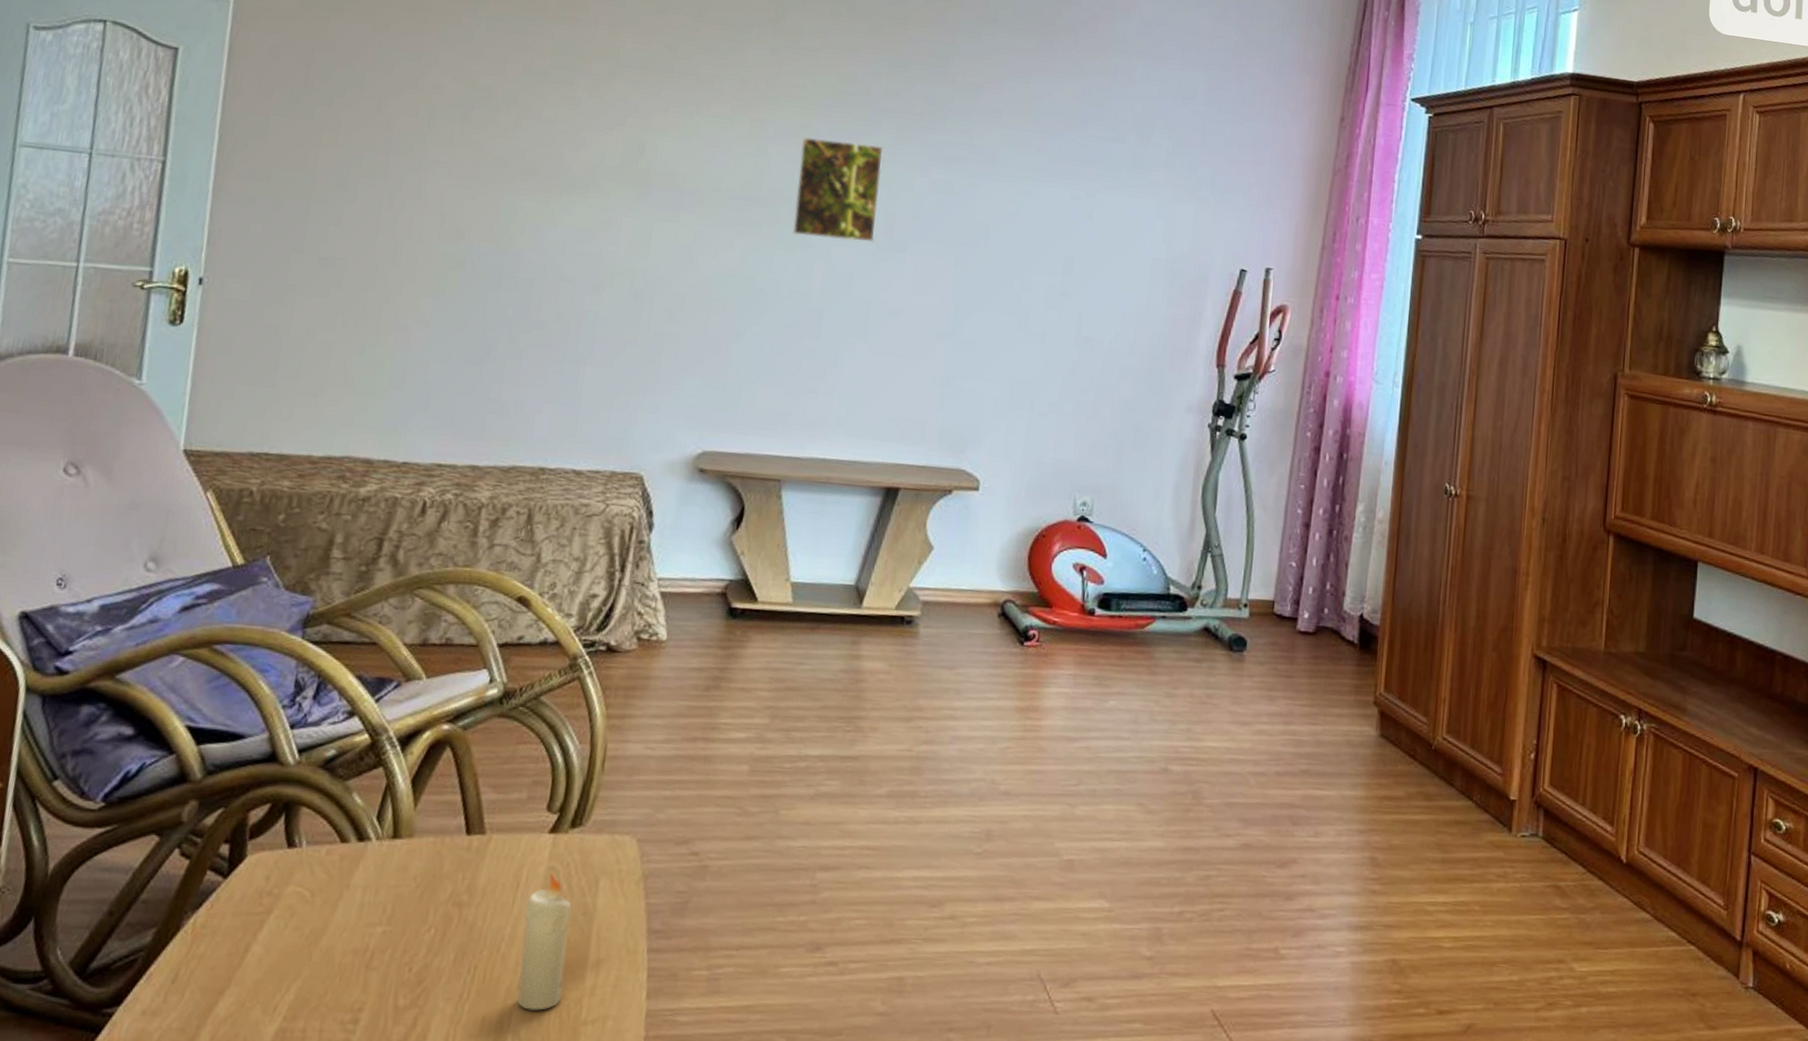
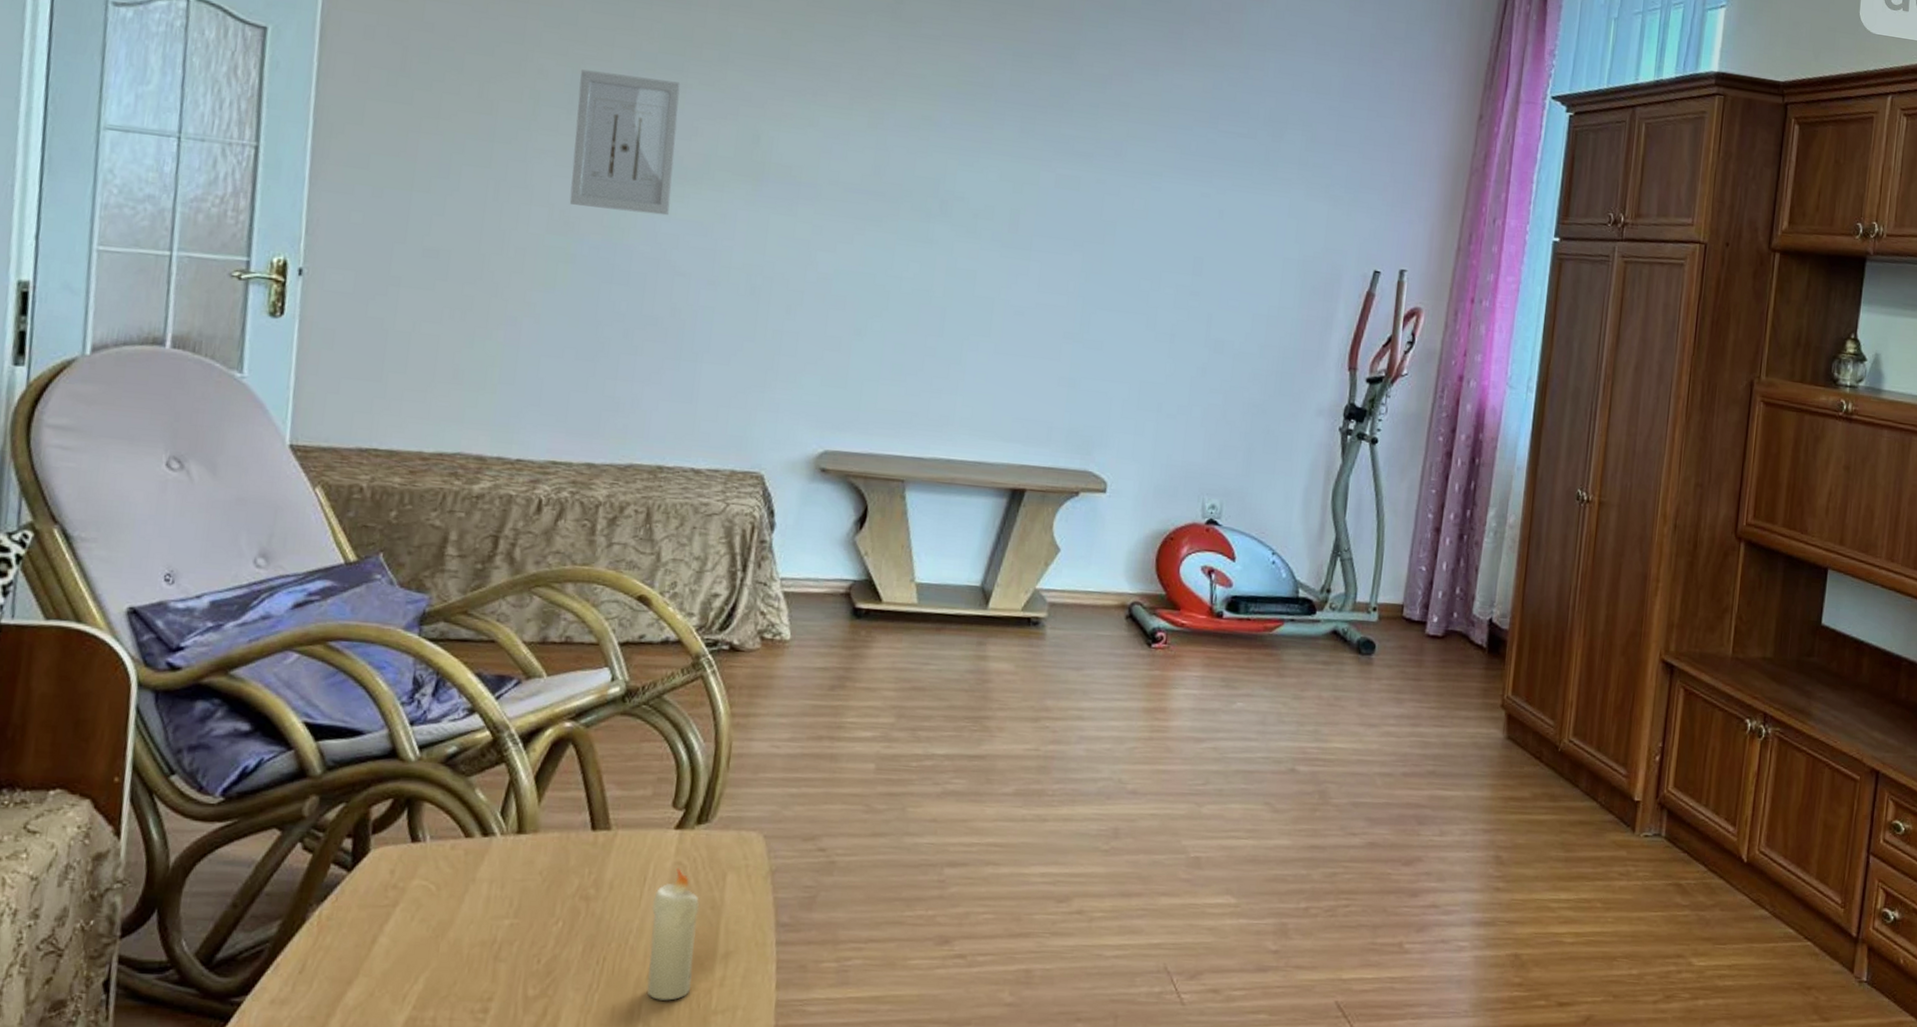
wall art: none [461,84,570,223] -> present [569,69,681,216]
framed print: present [792,137,884,243] -> none [913,129,1008,239]

